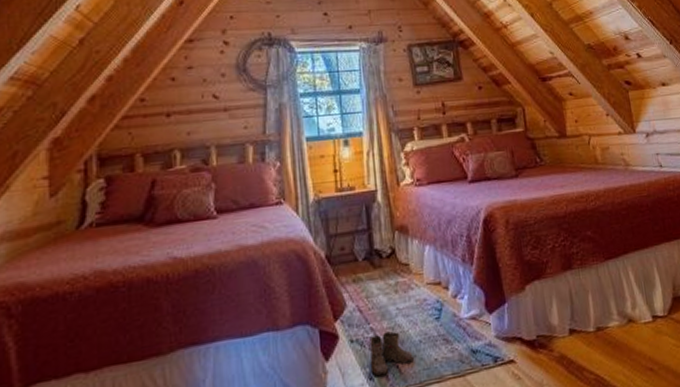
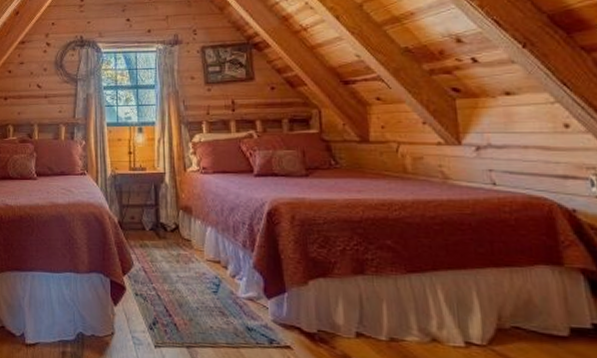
boots: present [369,331,414,377] -> none [150,293,190,330]

